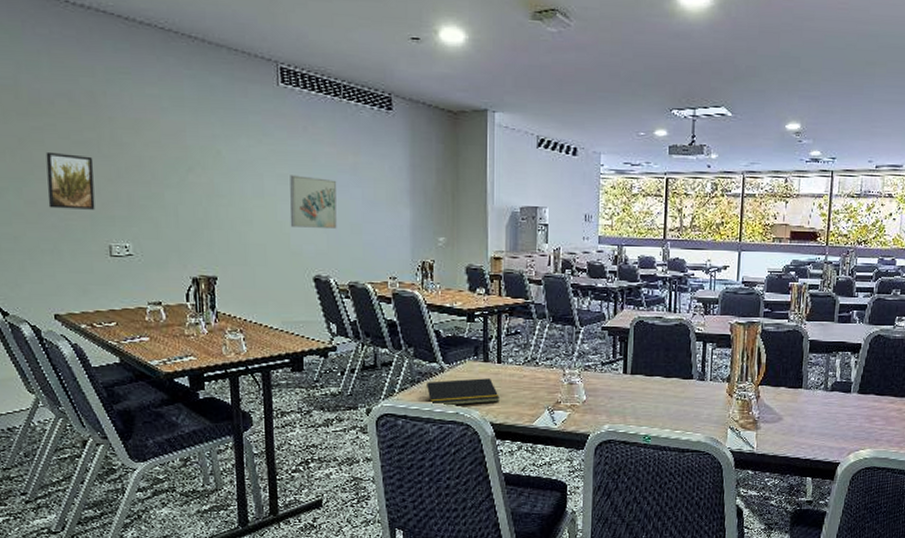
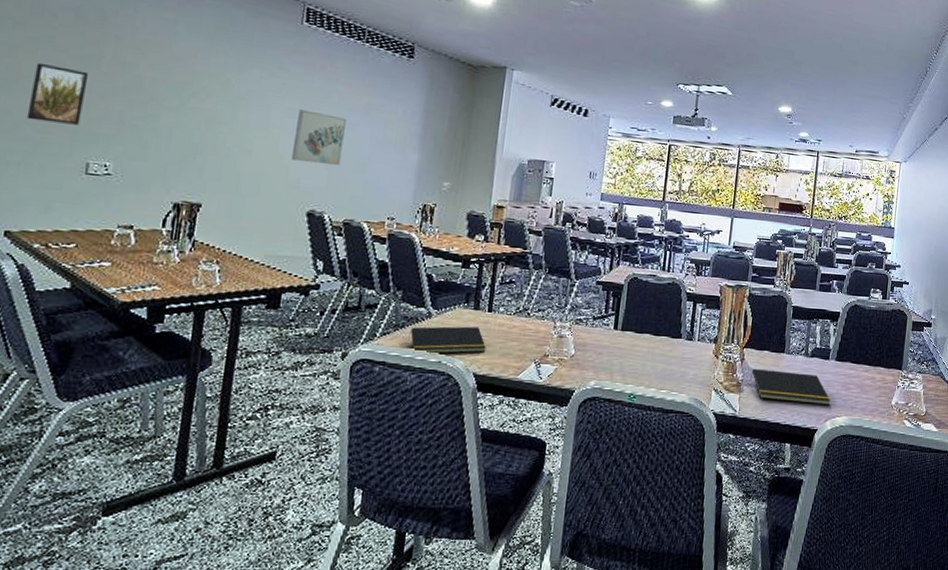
notepad: none [766,405,854,439] -> present [749,368,831,406]

